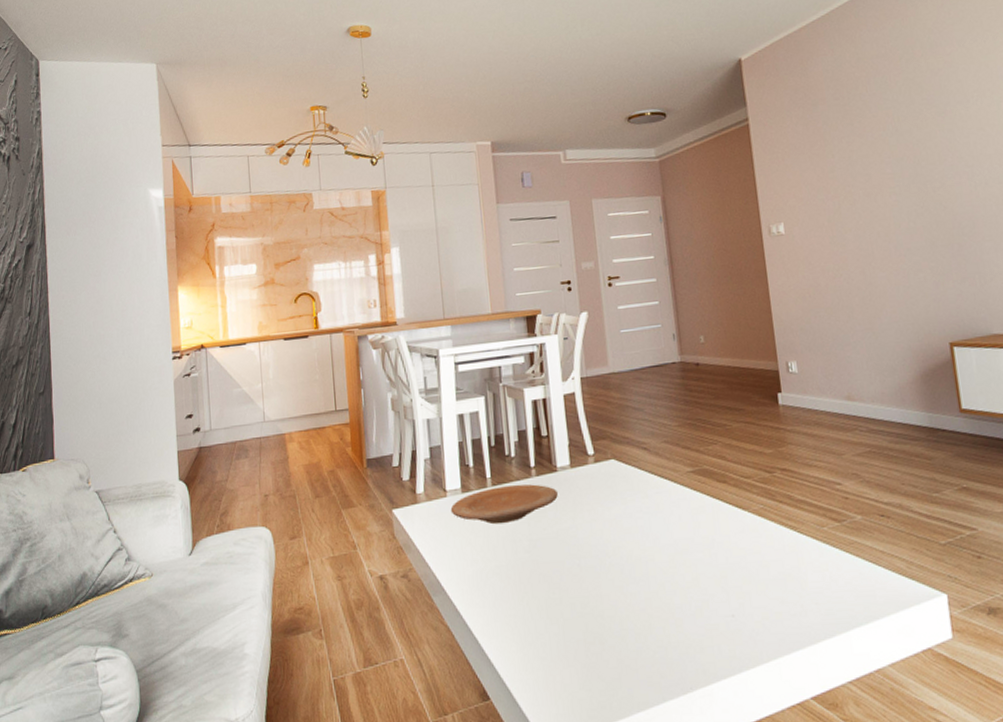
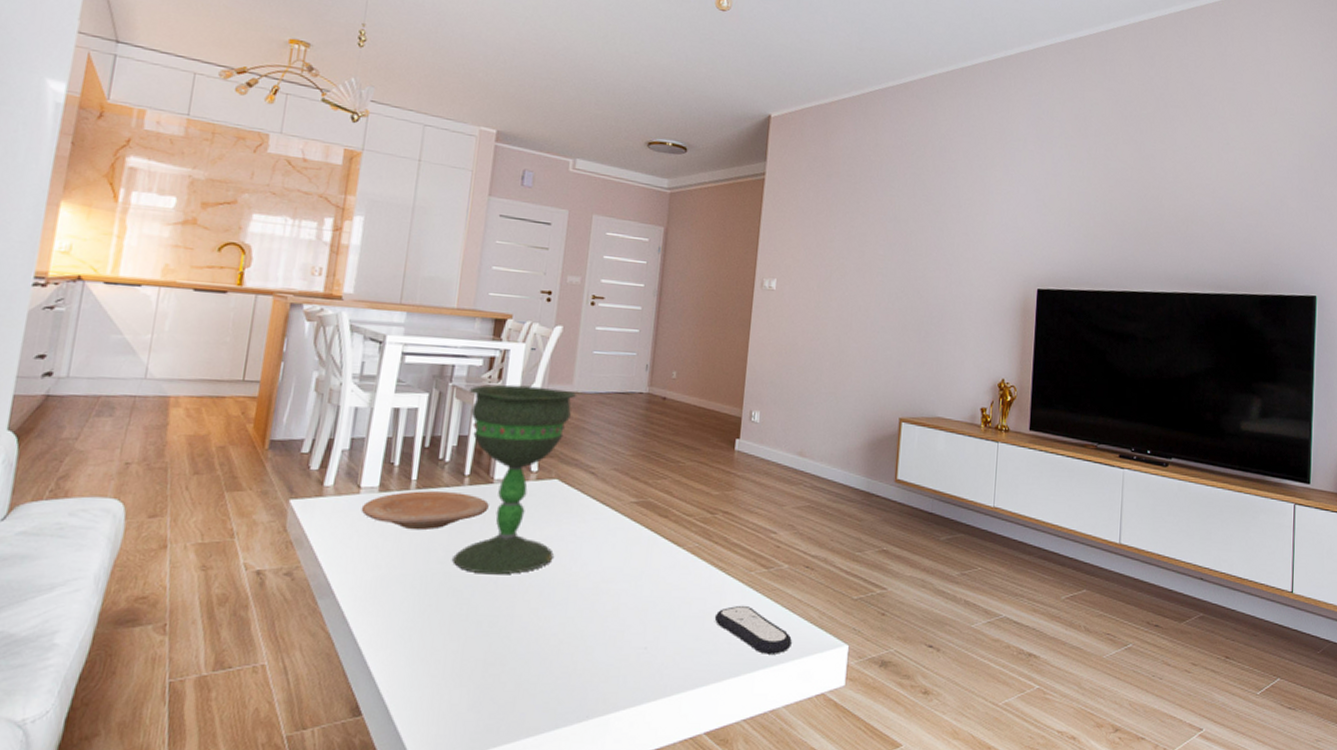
chalice: none [517,372,626,559] -> present [453,384,577,575]
remote control: none [795,562,883,612] -> present [714,605,792,654]

